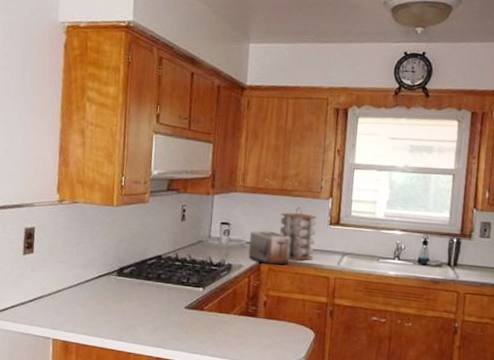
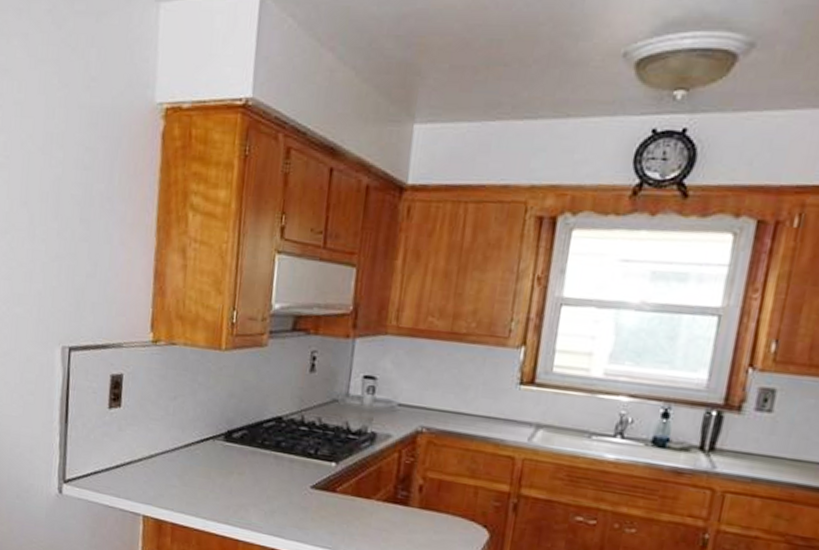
toaster: present [248,230,291,266] -> none [400,388,462,438]
spice rack: present [279,207,317,261] -> none [445,357,501,433]

